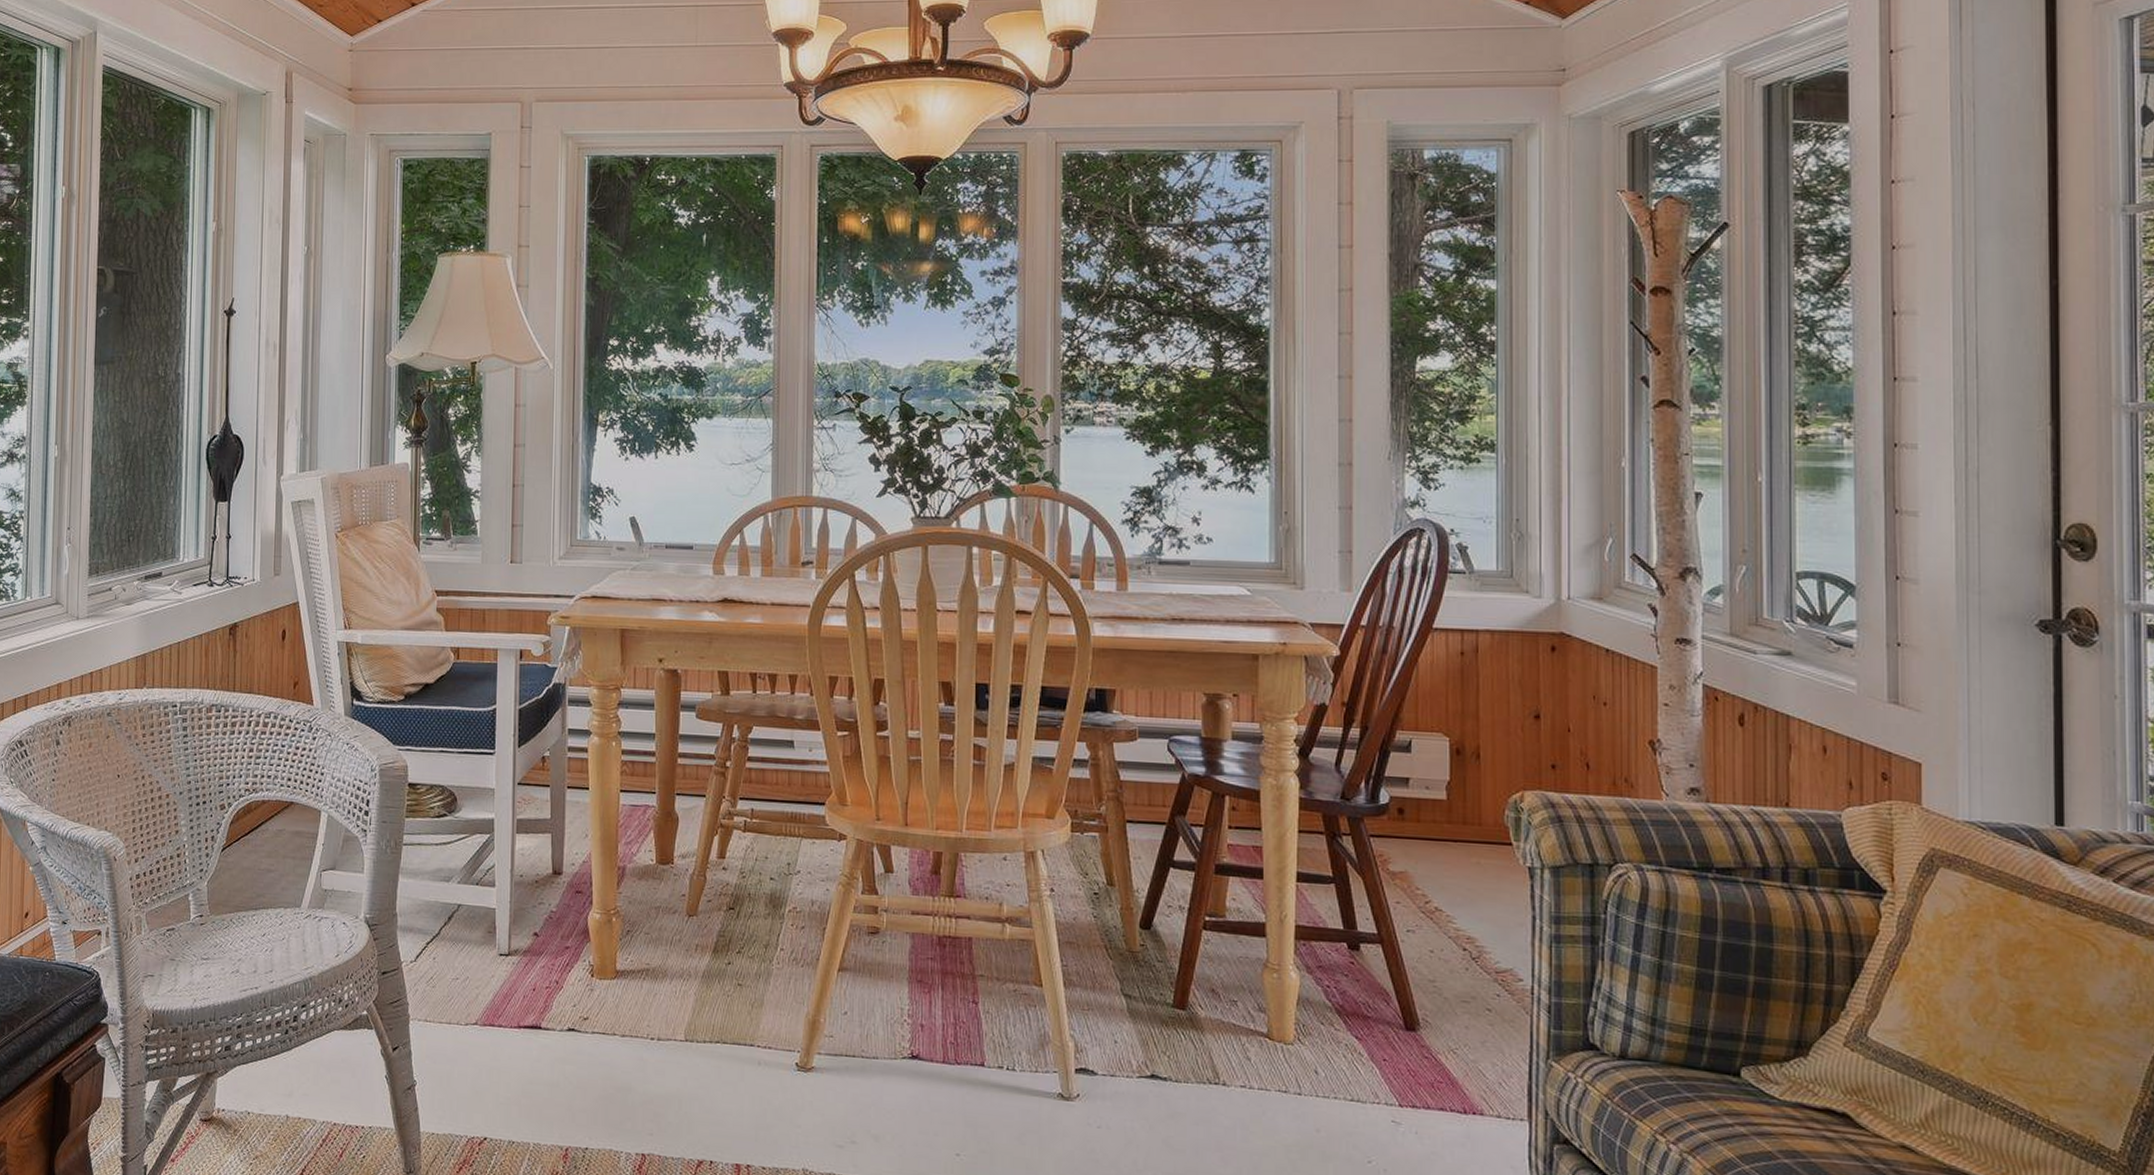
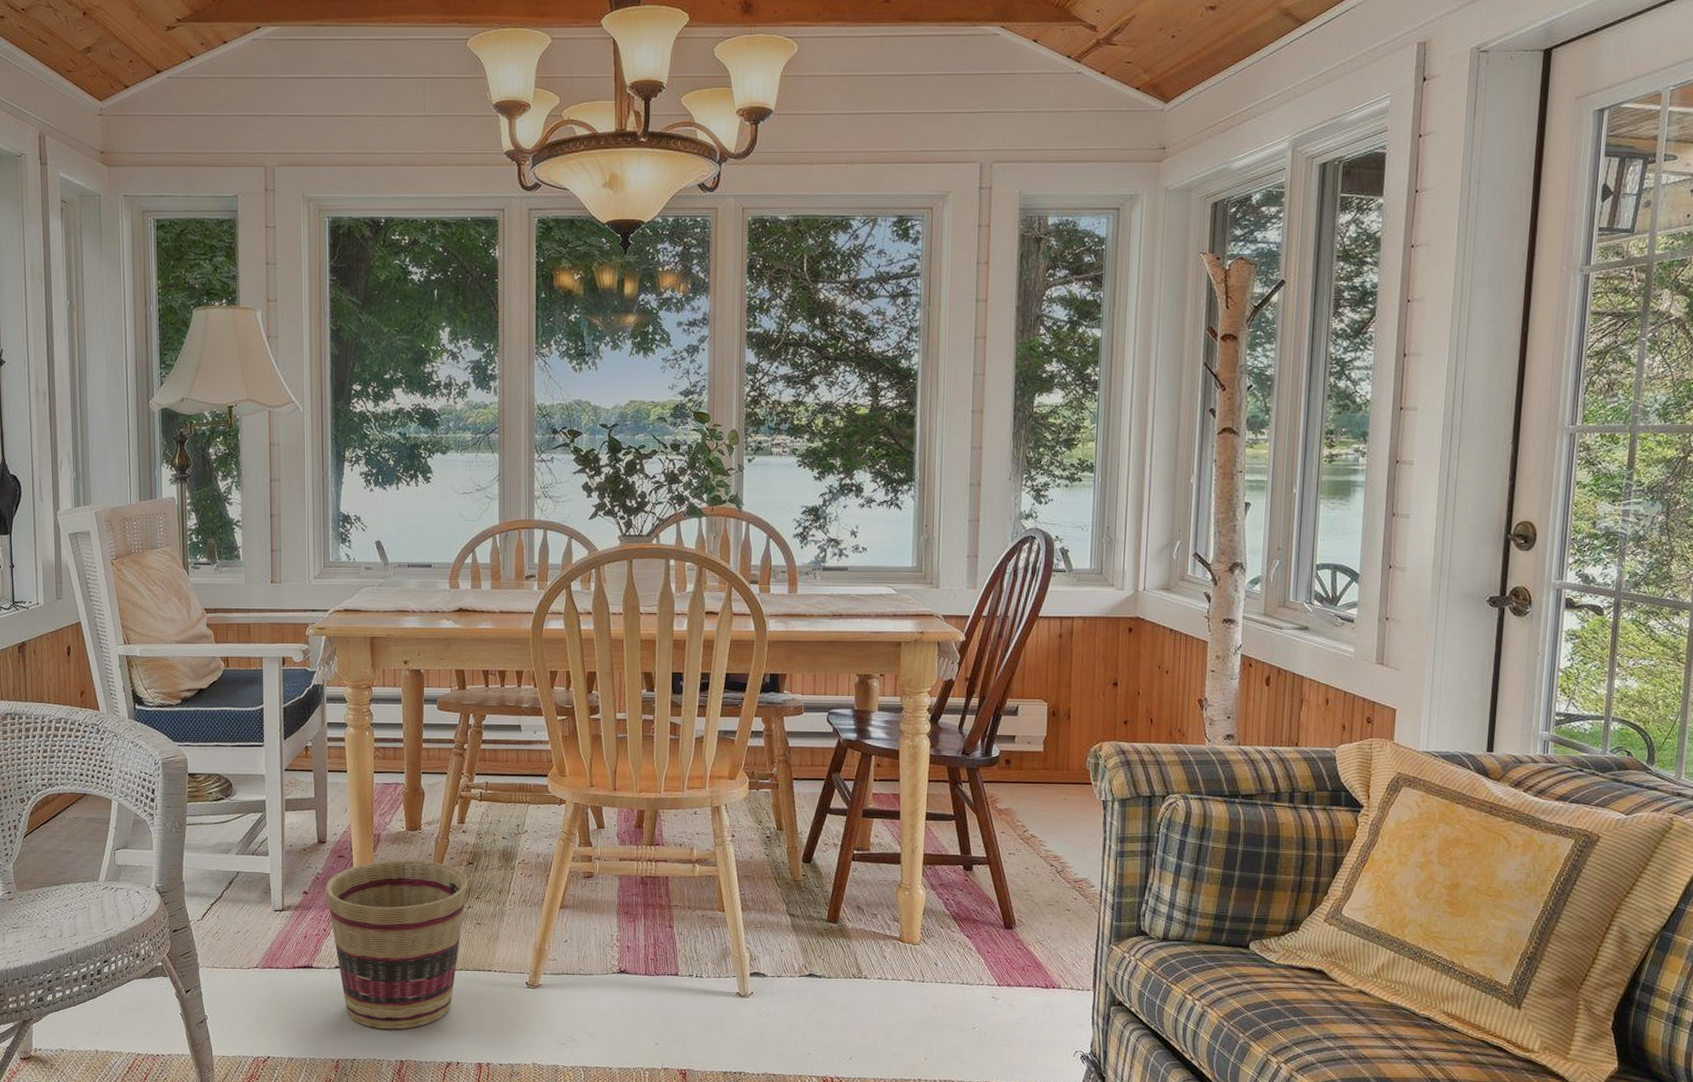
basket: none [559,899,729,1114] -> present [325,859,469,1030]

